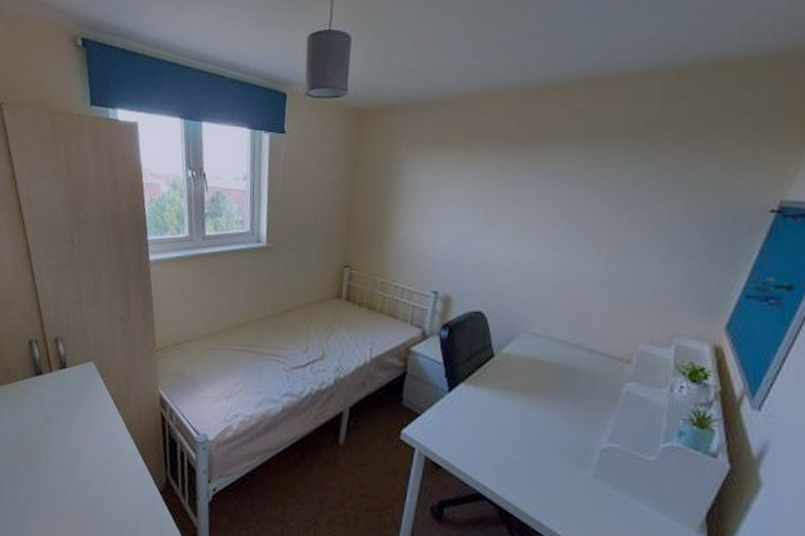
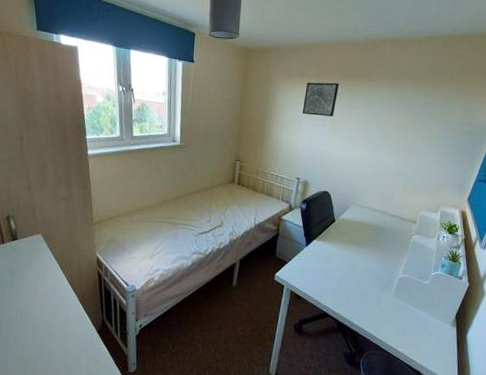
wall art: none [441,150,499,201] -> present [302,82,339,117]

